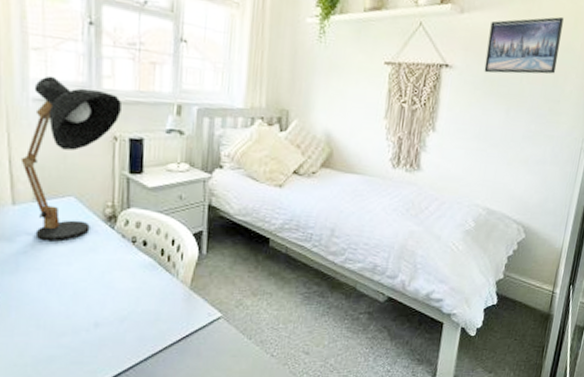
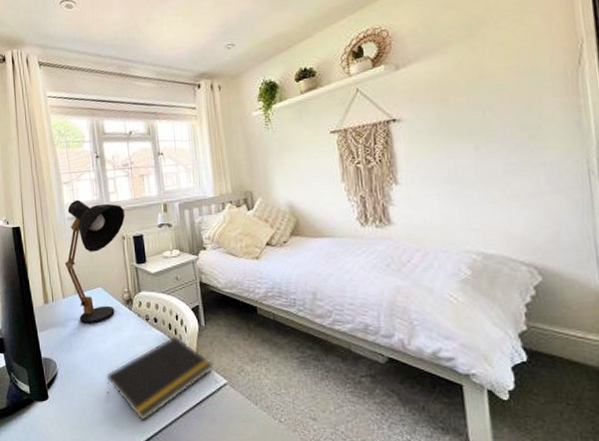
notepad: none [65,263,209,357] -> present [106,336,214,422]
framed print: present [484,16,564,74] -> none [432,42,525,117]

